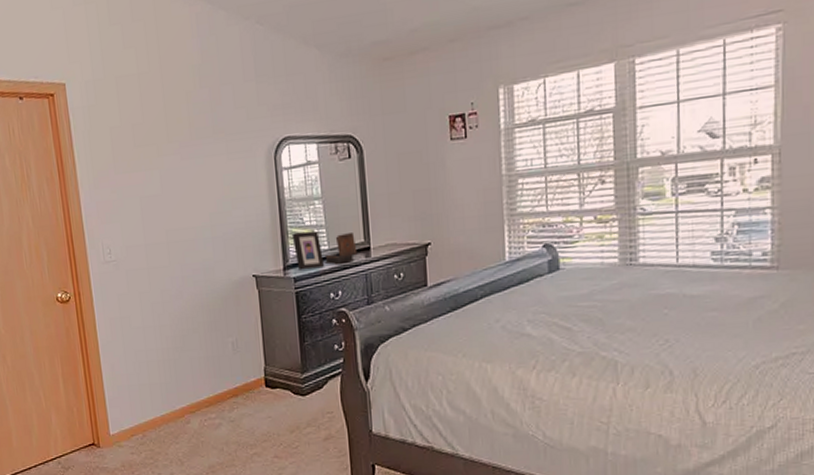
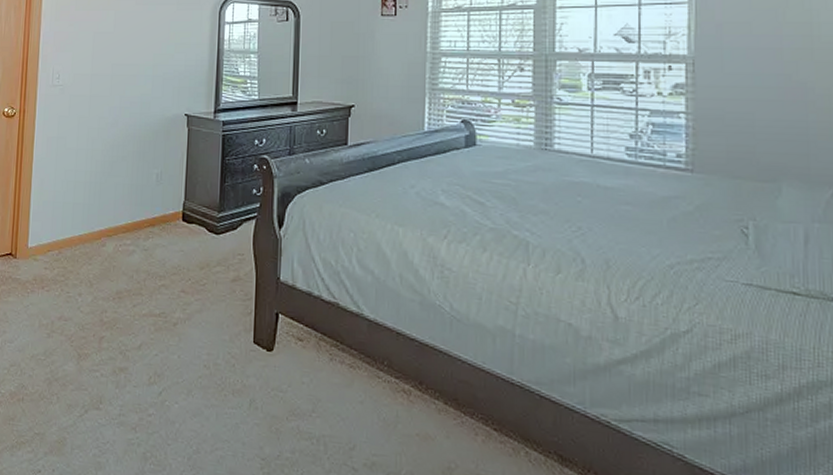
picture frame: present [291,231,324,271] -> none [225,80,253,116]
jewelry box: present [325,233,358,265] -> none [253,87,285,115]

